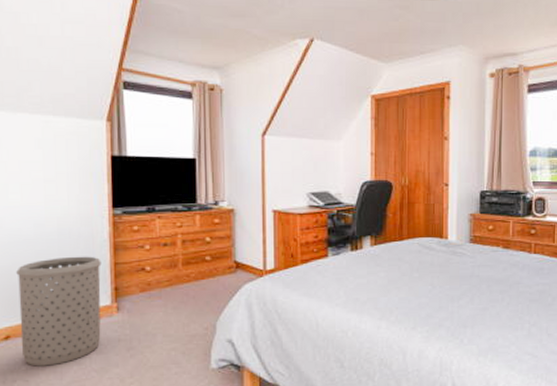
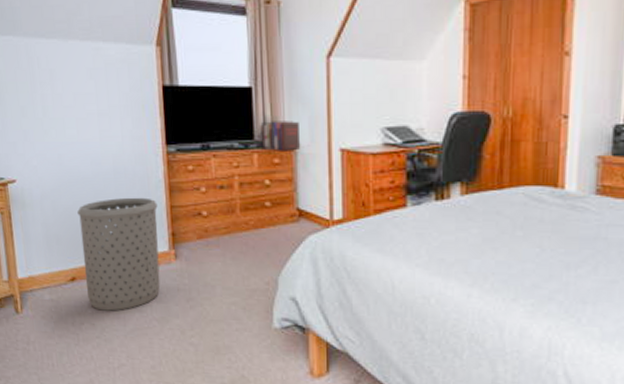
books: none [203,187,238,213] -> present [260,121,300,151]

